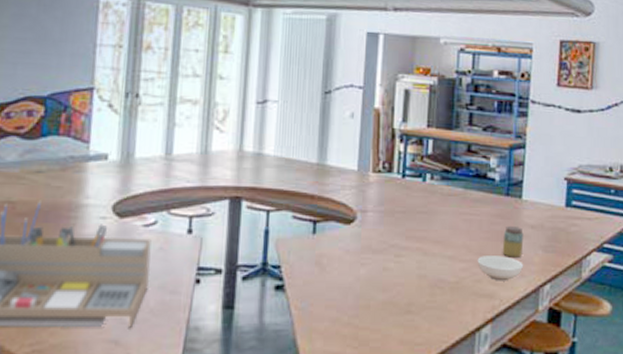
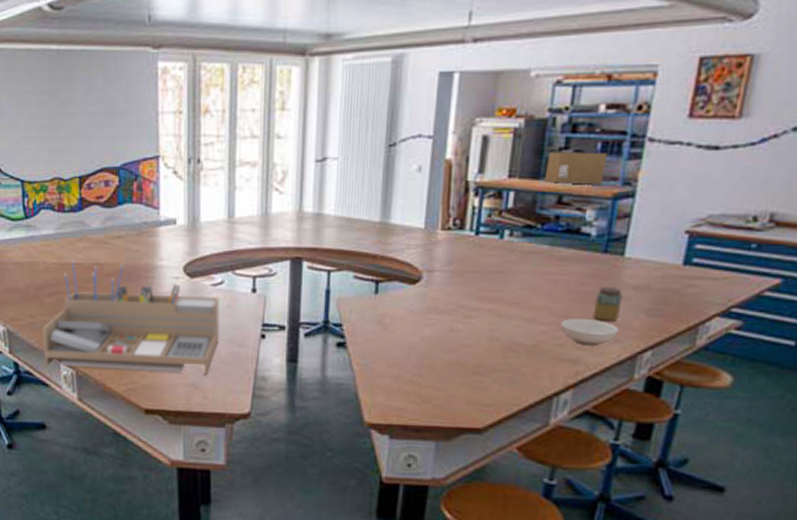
box: none [456,107,503,137] -> present [544,152,608,185]

